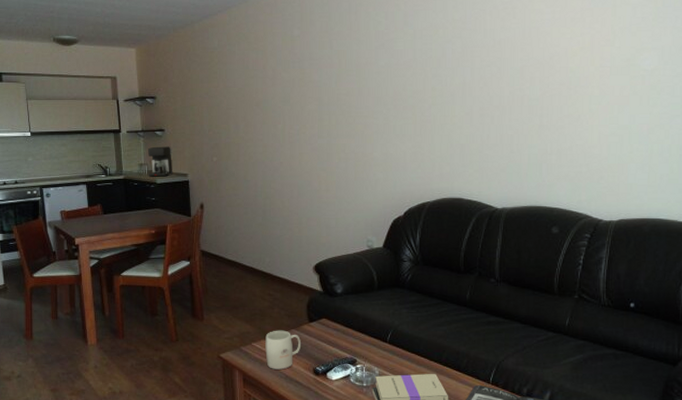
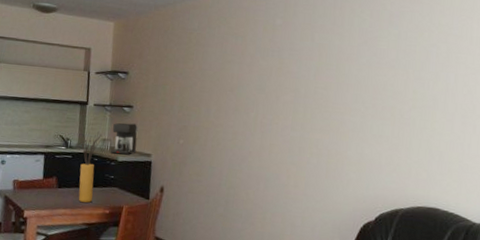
vase: none [119,156,138,226] -> present [78,131,102,203]

